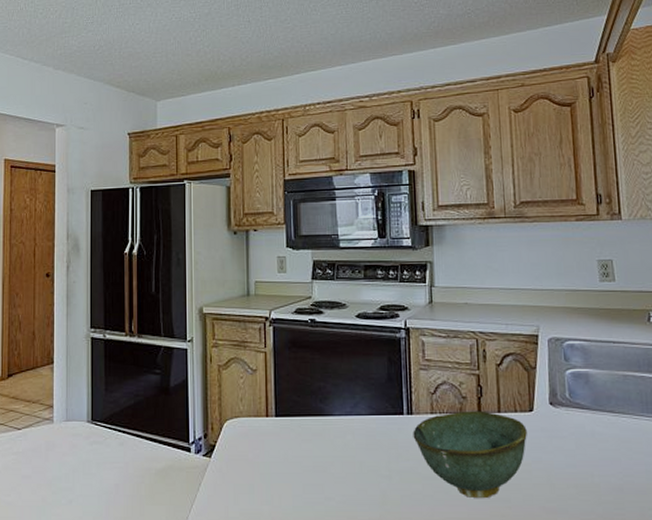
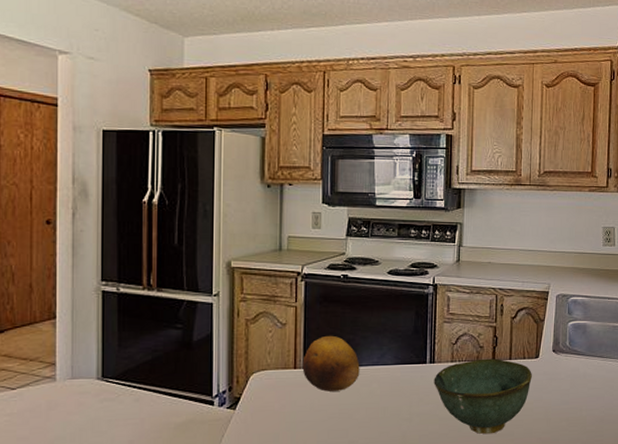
fruit: none [274,382,333,442] -> present [302,335,360,392]

